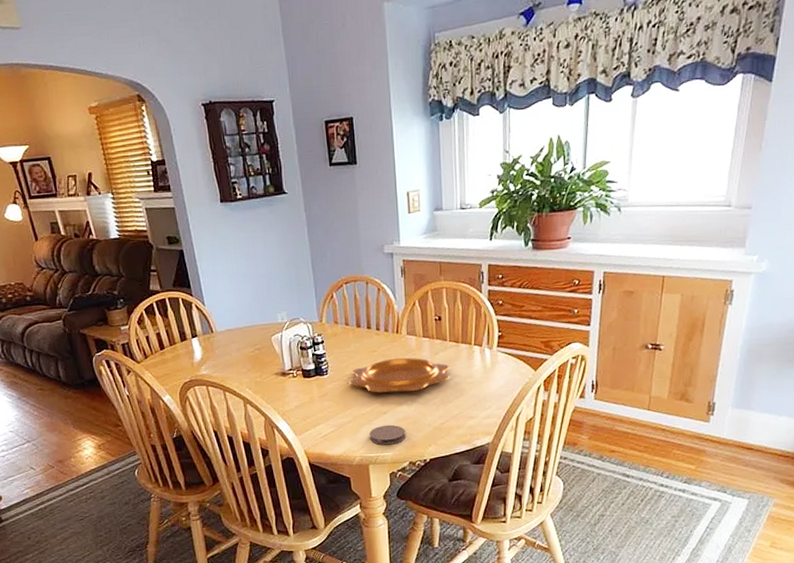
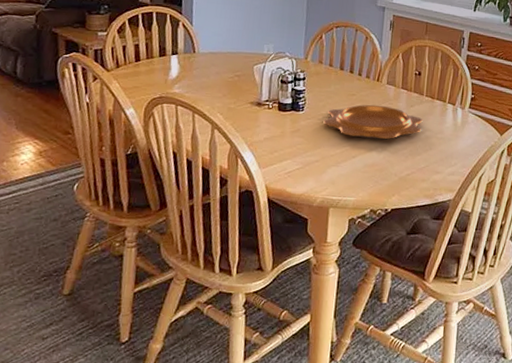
coaster: present [370,424,406,445] -> none [335,169,371,190]

